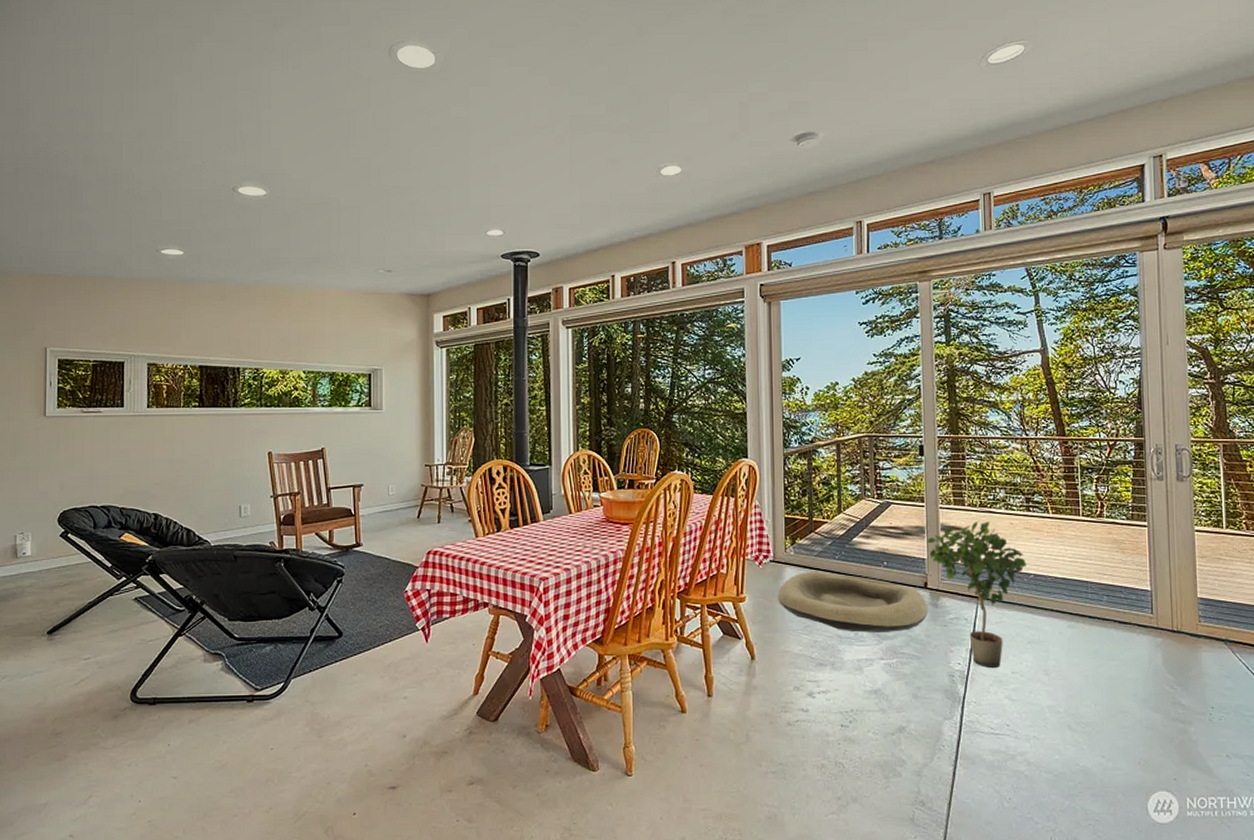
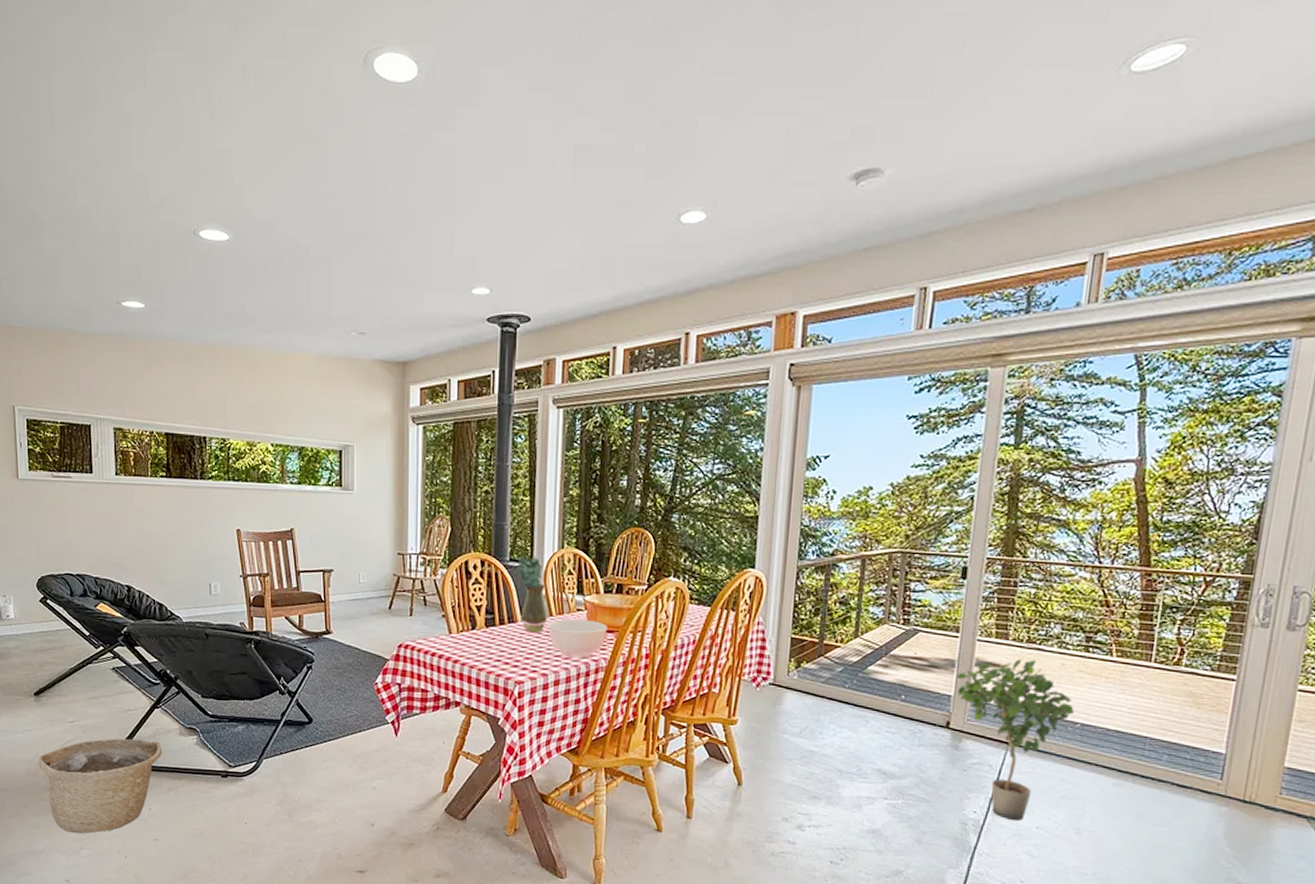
basket: none [45,670,185,781] -> present [37,738,163,834]
vase: none [536,458,567,530] -> present [516,553,547,633]
bowl: none [569,514,623,552] -> present [549,619,608,659]
dog bed: present [778,571,929,632] -> none [774,698,948,772]

